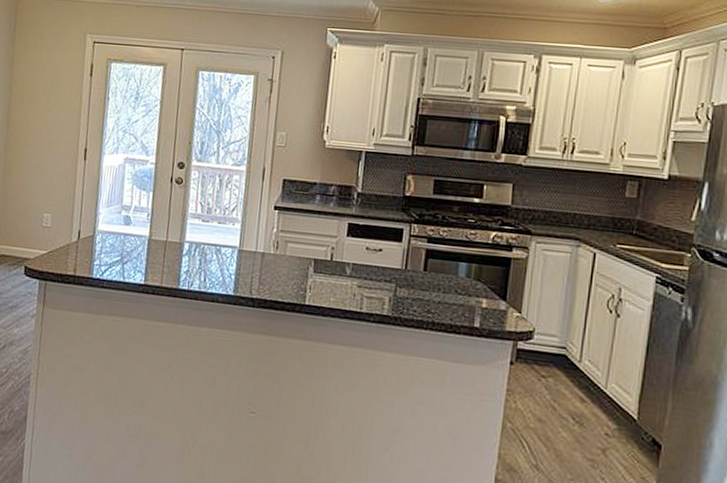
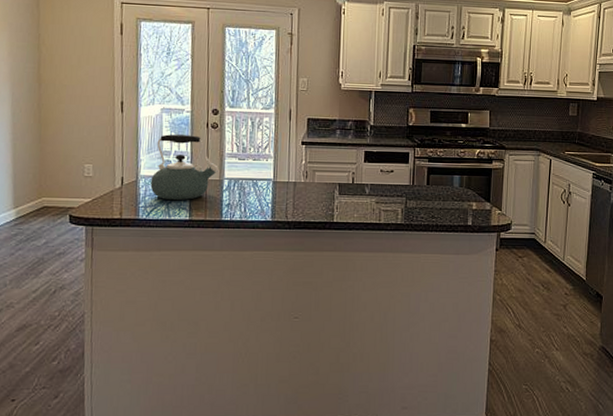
kettle: none [107,187,181,262] -> present [150,134,220,201]

